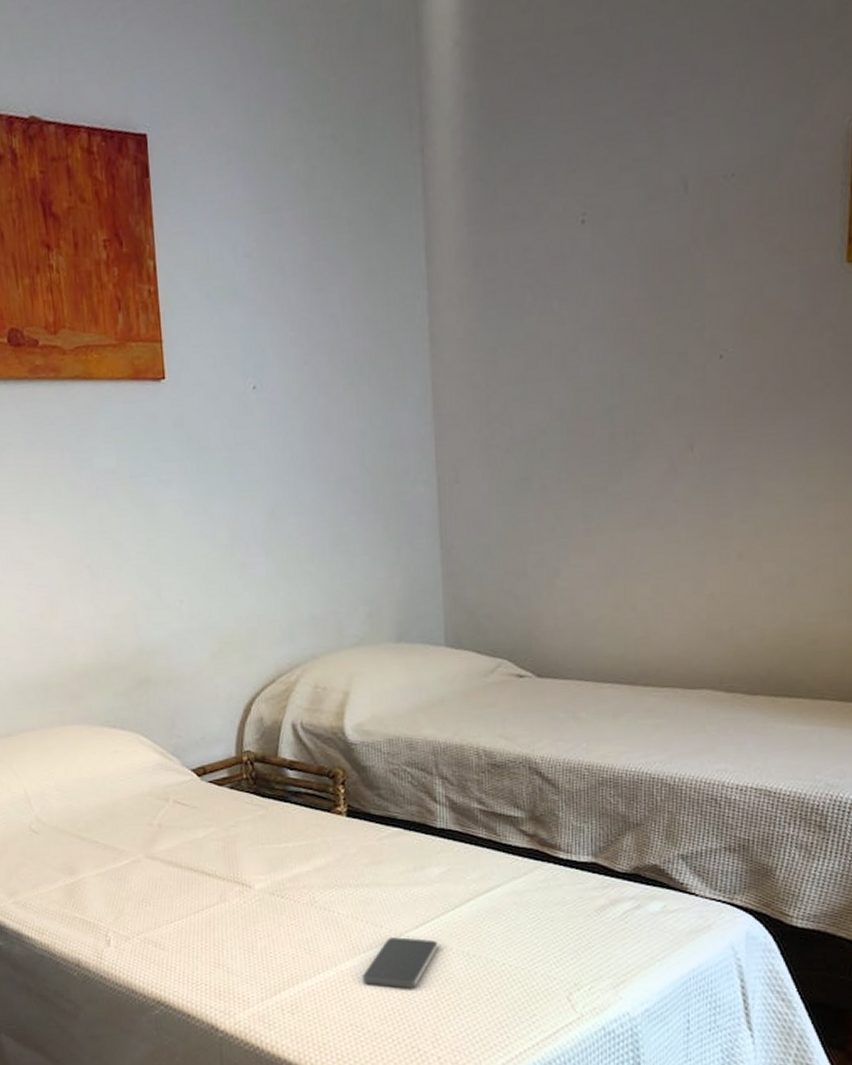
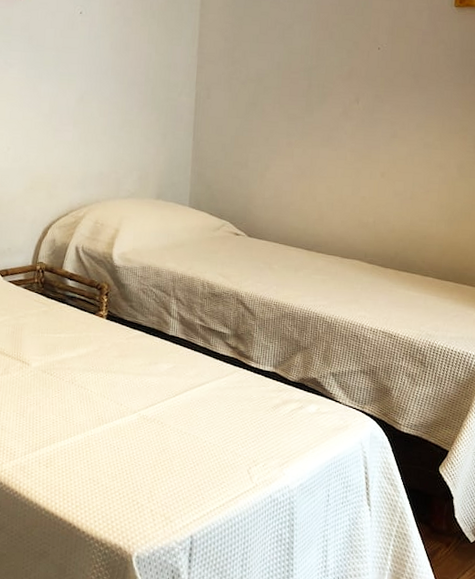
smartphone: present [361,937,438,988] -> none [102,413,161,454]

